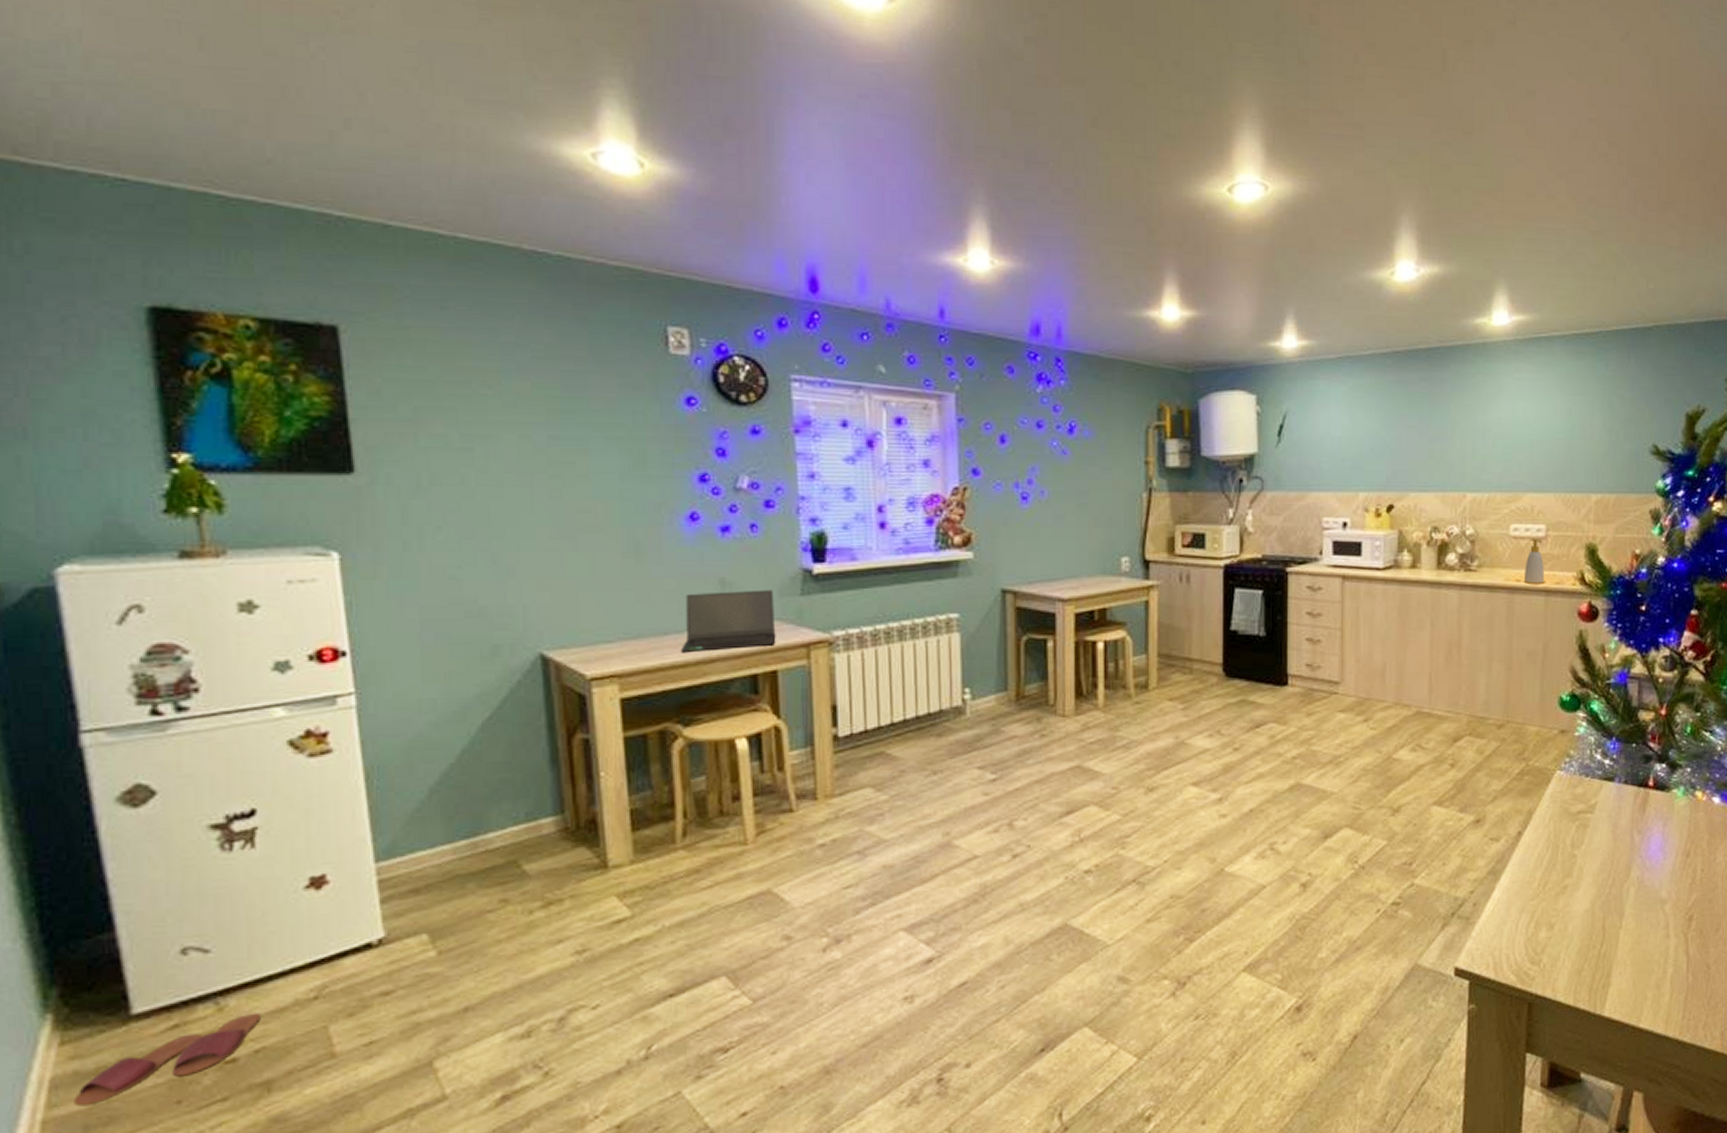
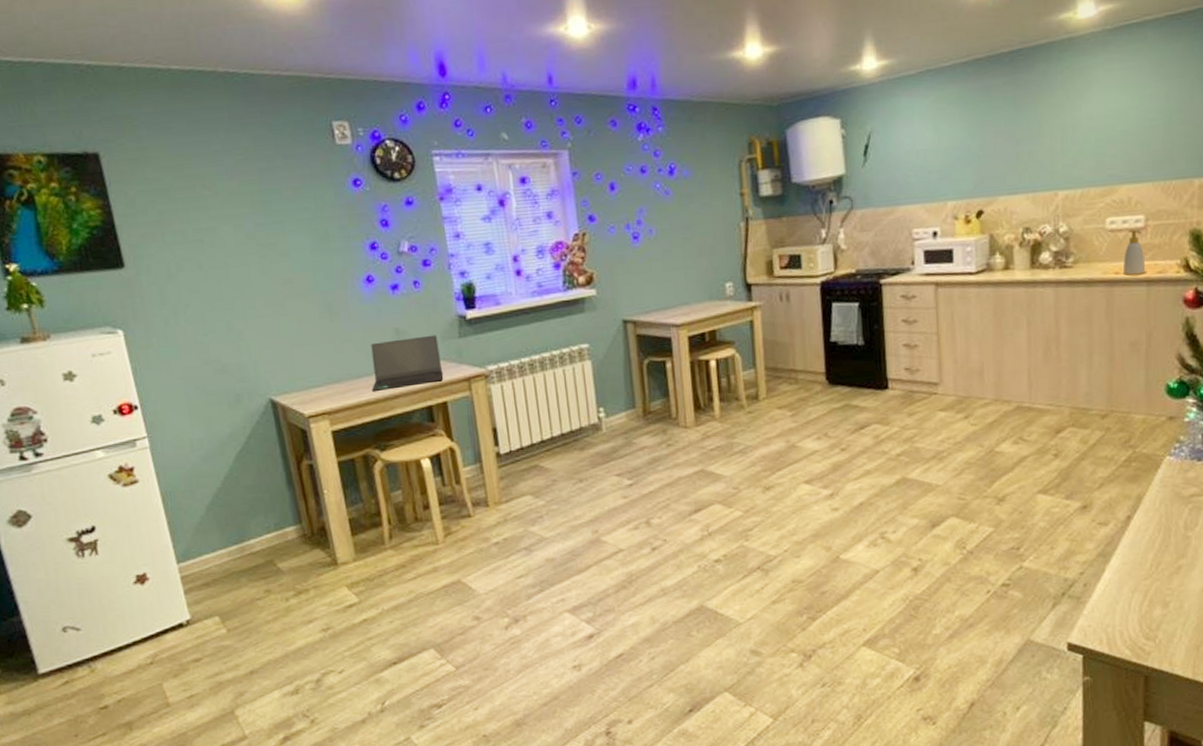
slippers: present [74,1012,261,1107] -> none [13,673,119,737]

